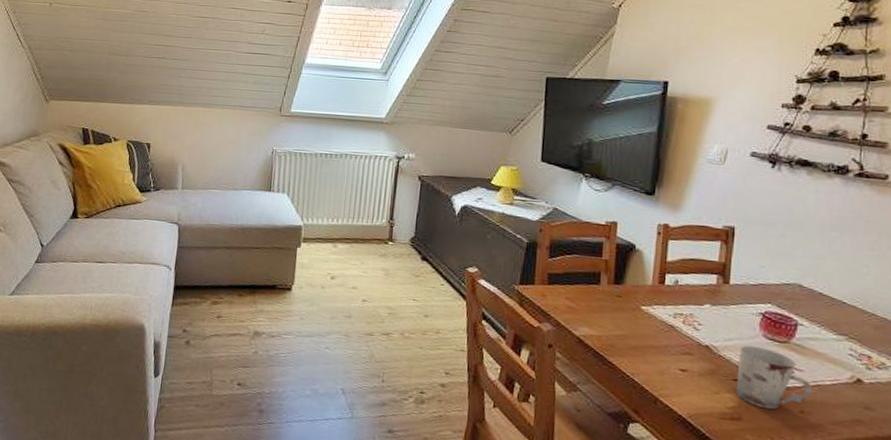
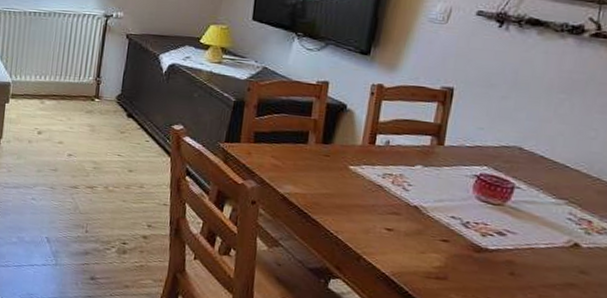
cup: present [736,345,813,410] -> none [443,206,525,271]

